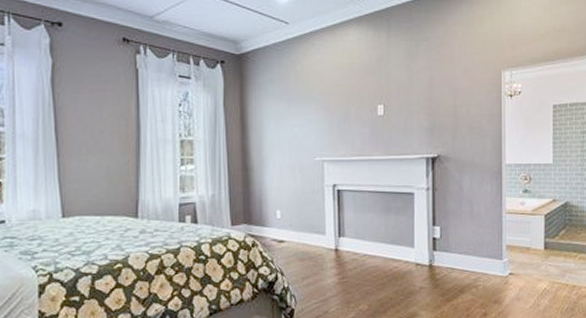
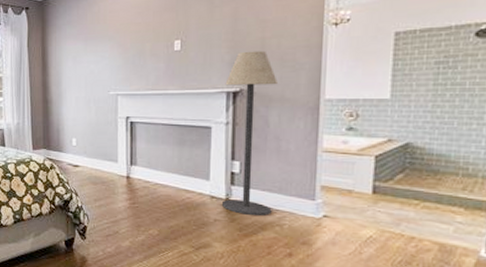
floor lamp: none [424,118,469,280] -> present [222,50,279,217]

